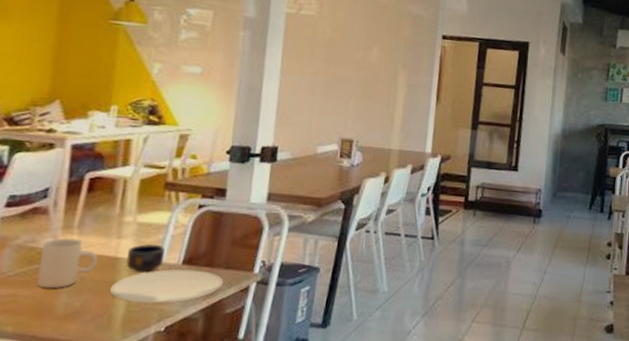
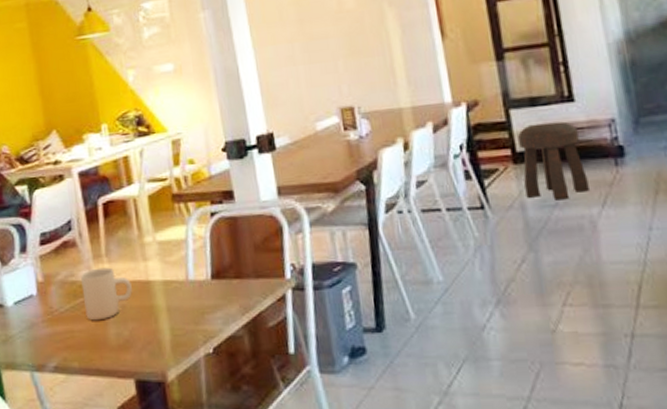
plate: present [110,269,224,304] -> none [151,283,258,326]
mug: present [126,243,165,273] -> none [157,262,193,294]
stool: none [467,182,515,242] -> present [518,121,589,201]

